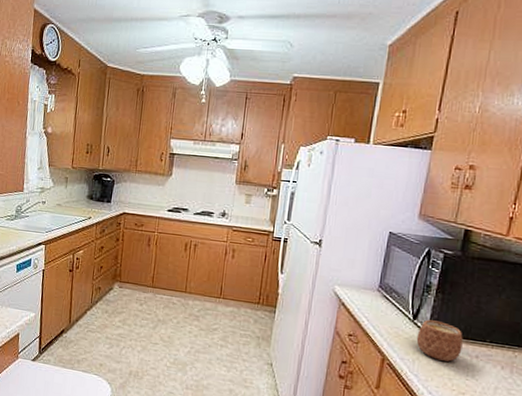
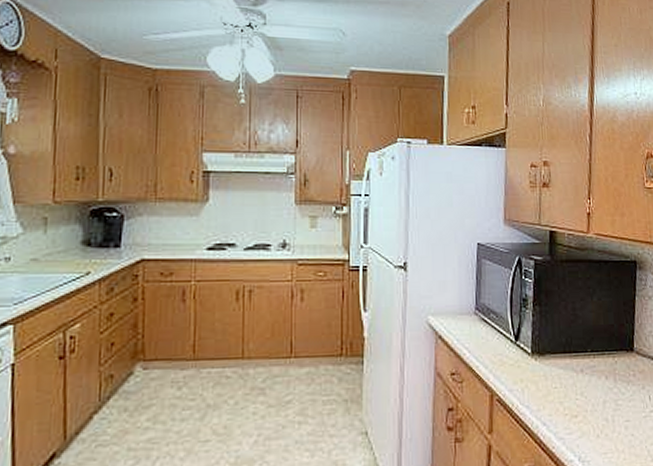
mug: present [416,319,463,362] -> none [521,338,567,383]

